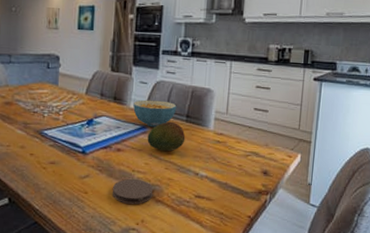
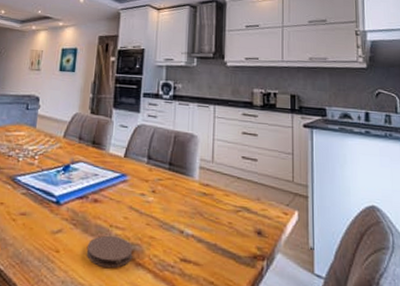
cereal bowl: present [132,100,177,128] -> none [112,144,159,176]
fruit: present [147,121,186,151] -> none [127,169,169,204]

